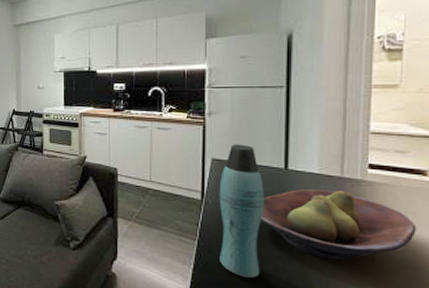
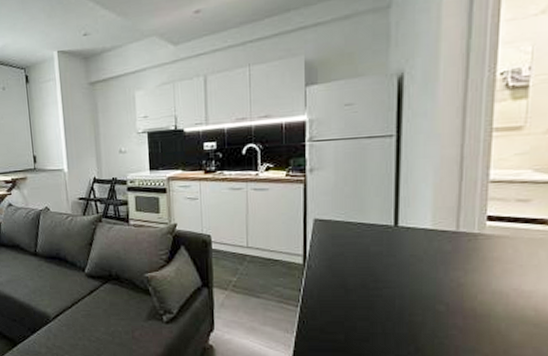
bottle: present [219,144,264,278] -> none [322,201,372,343]
fruit bowl: present [261,189,417,260] -> none [368,246,539,320]

